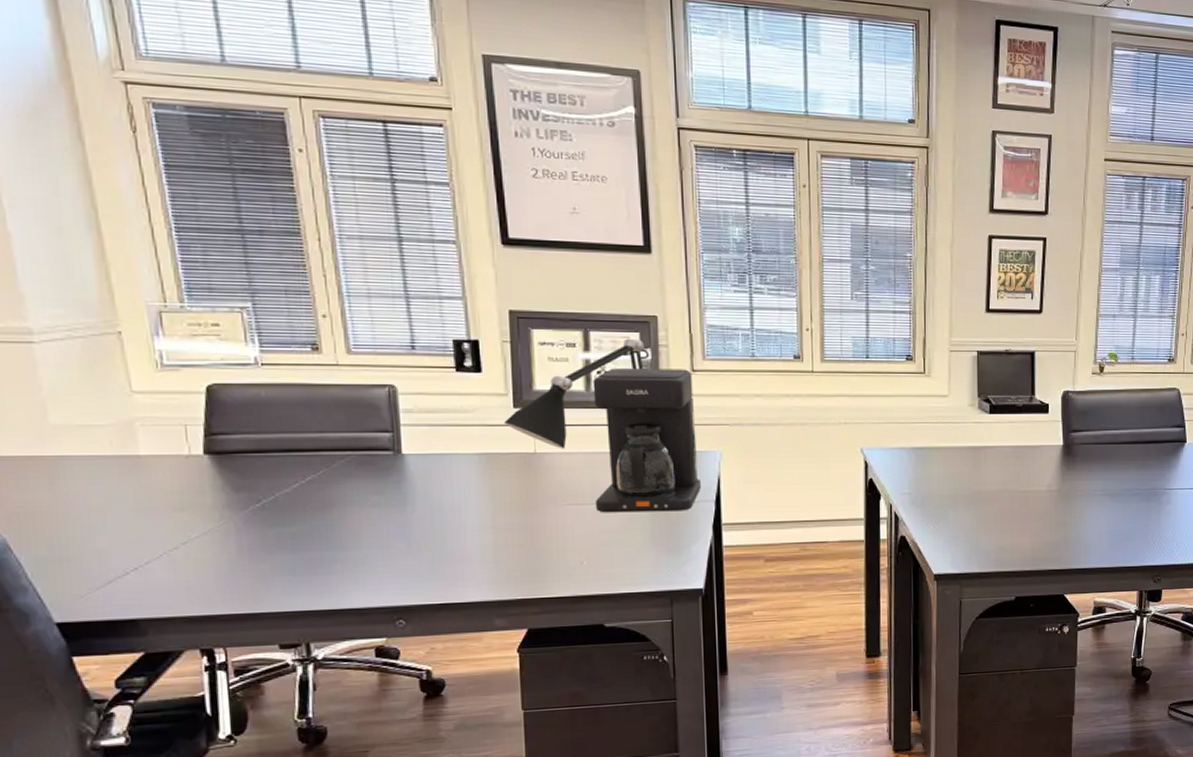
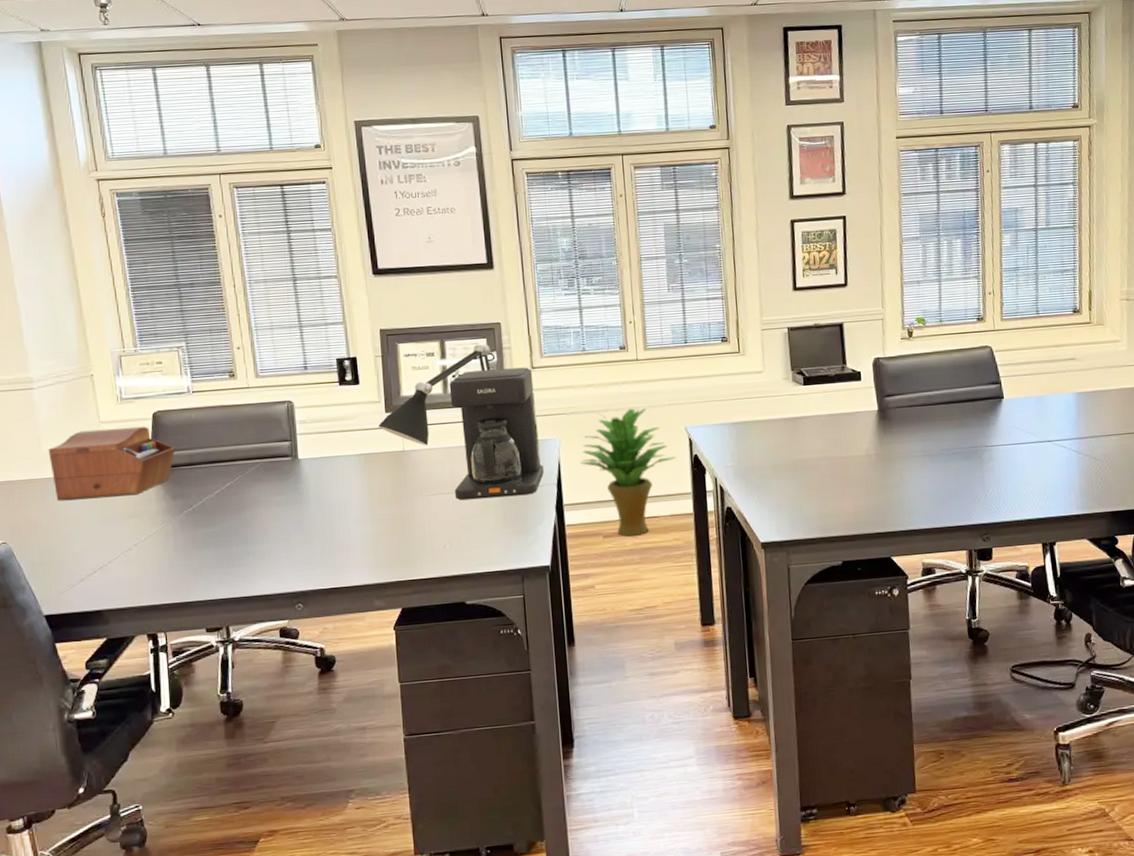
sewing box: none [57,400,238,486] -> present [48,426,176,502]
potted plant: none [743,424,849,563] -> present [580,408,676,537]

